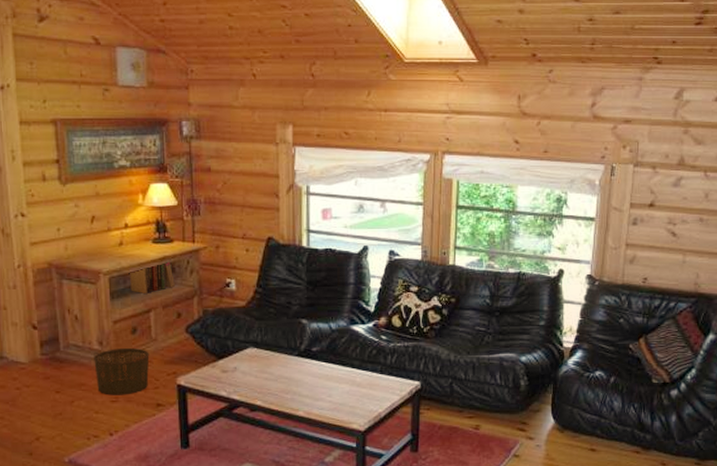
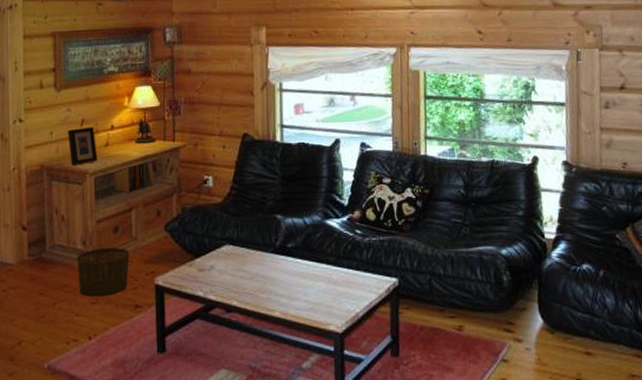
picture frame: none [77,224,111,264] -> present [68,126,97,165]

